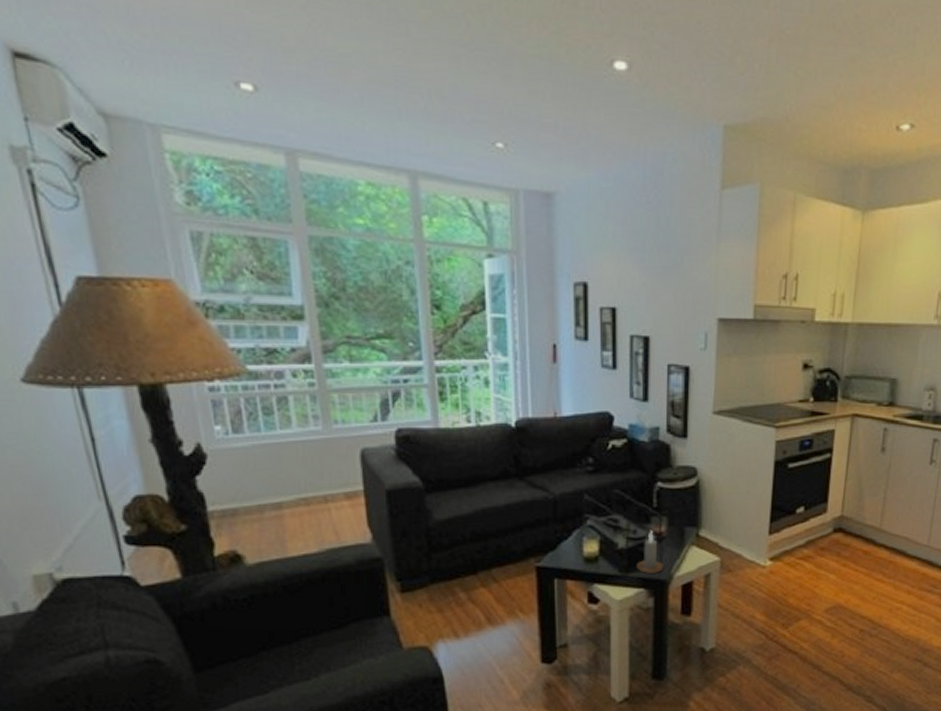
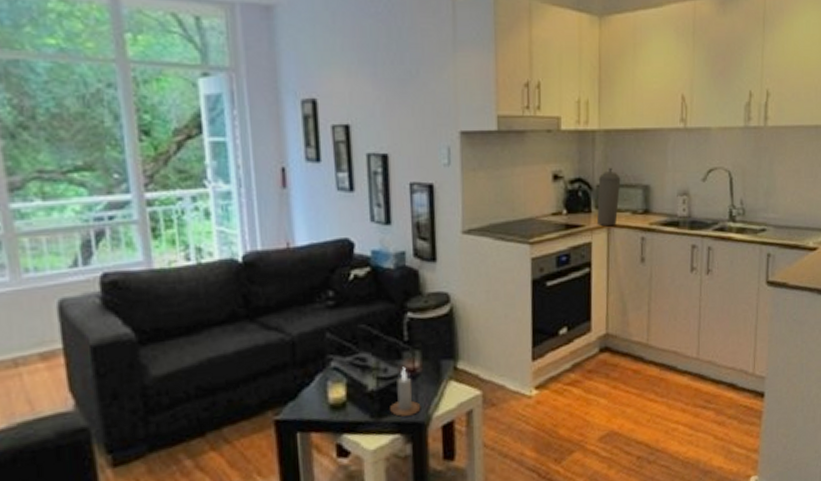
canister: none [842,359,869,416] -> present [597,167,621,227]

